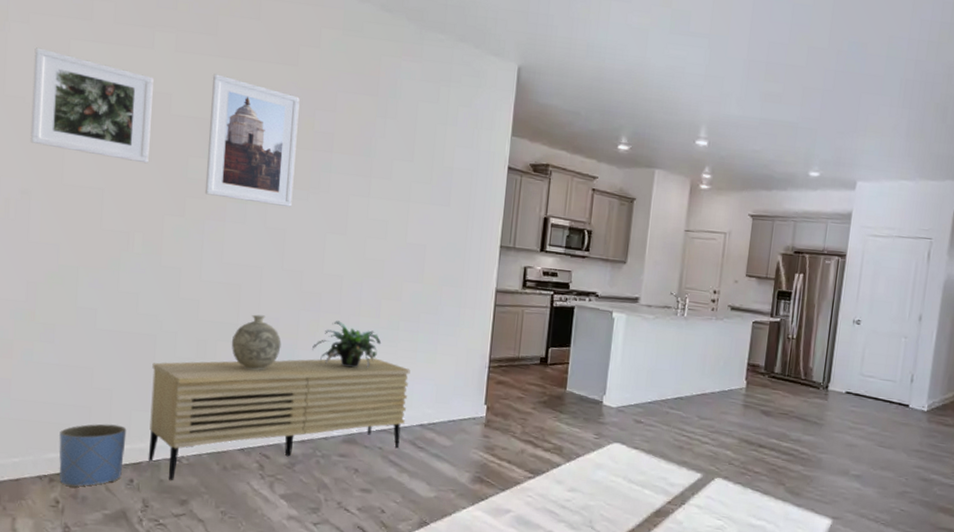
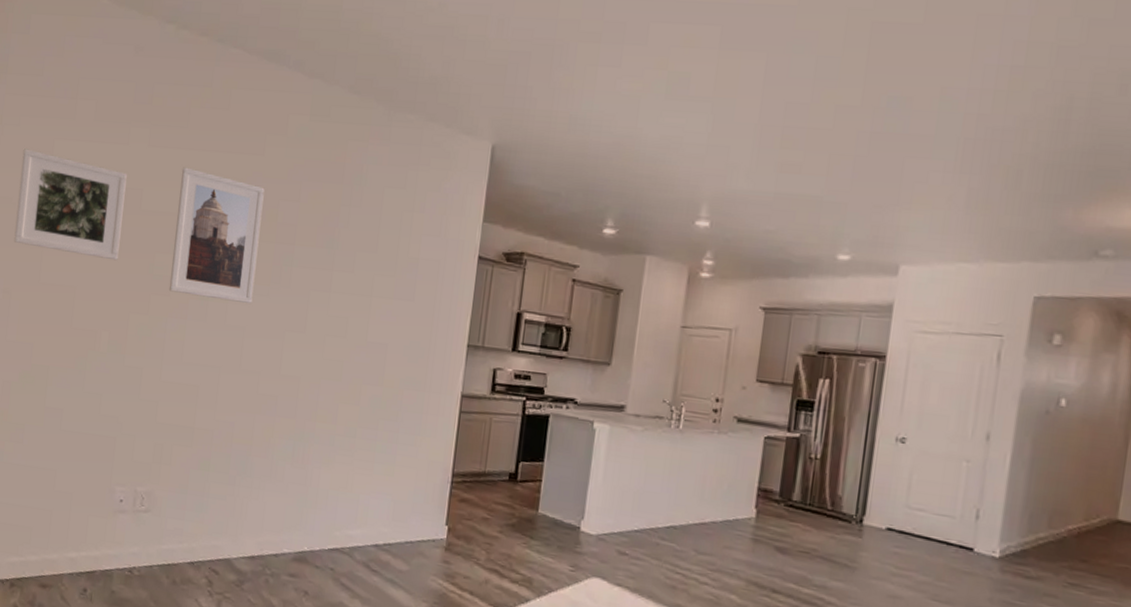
planter: present [59,424,127,488] -> none [19,528,84,594]
sideboard: present [147,358,410,481] -> none [101,466,367,593]
decorative vase: present [231,314,282,371] -> none [186,417,236,478]
potted plant: present [312,320,382,369] -> none [266,426,337,480]

